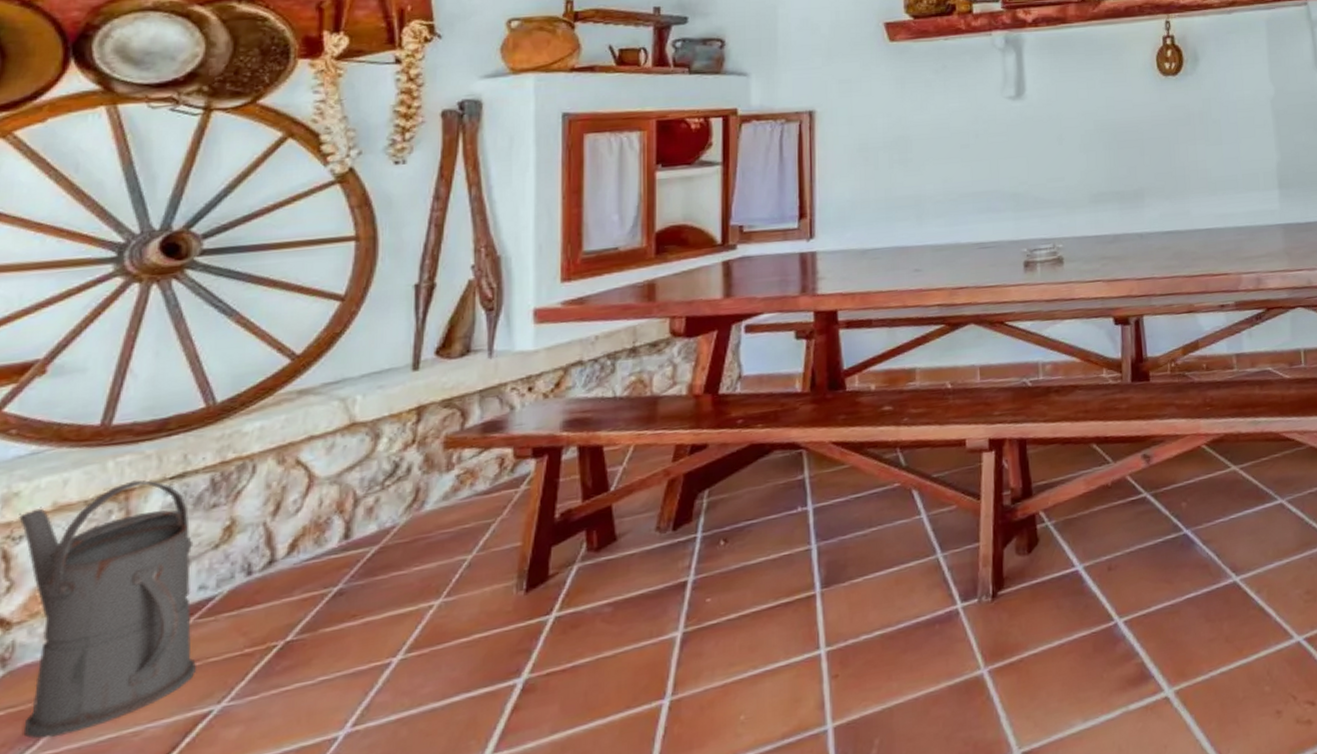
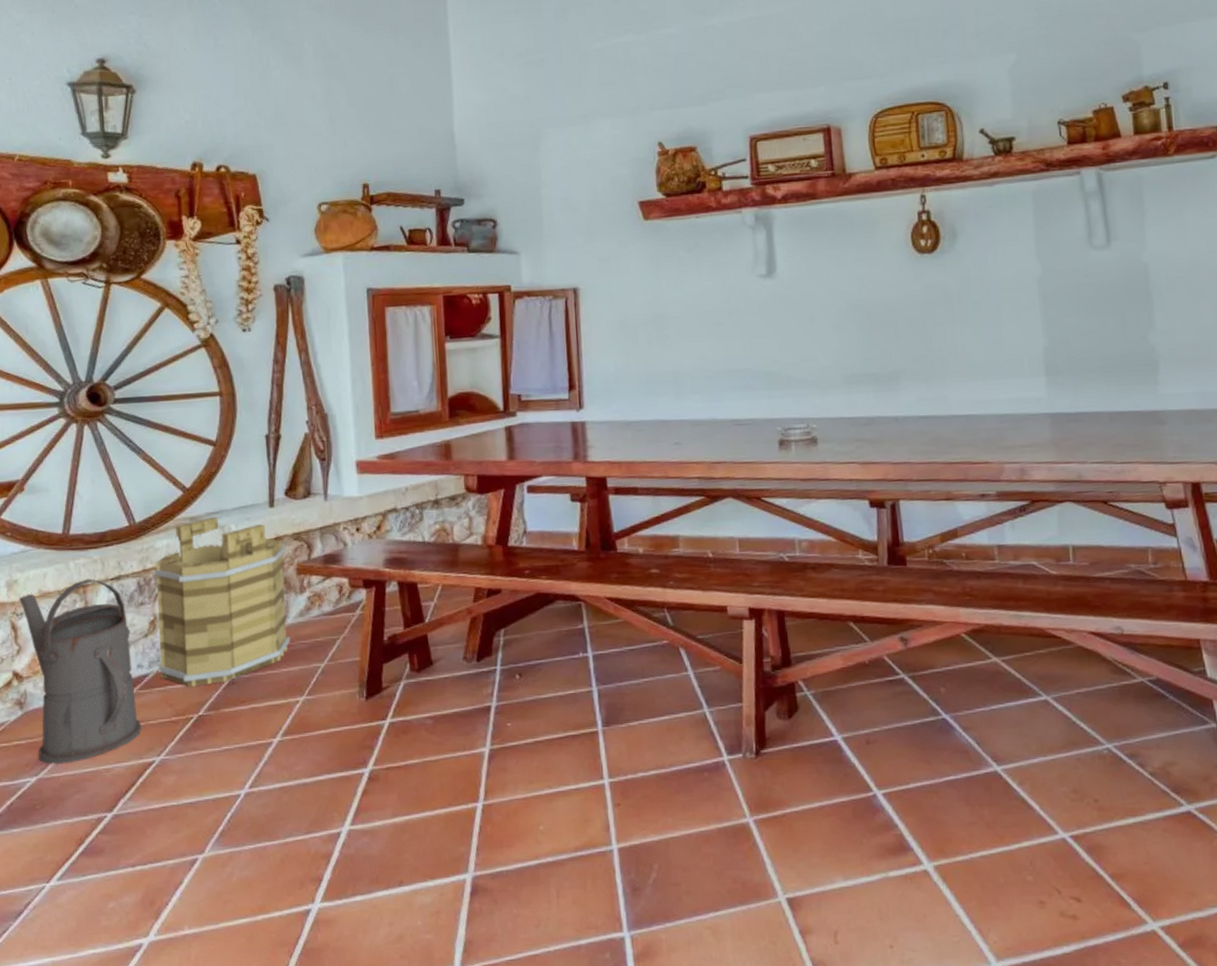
bucket: none [230,387,431,607] -> present [153,517,291,687]

